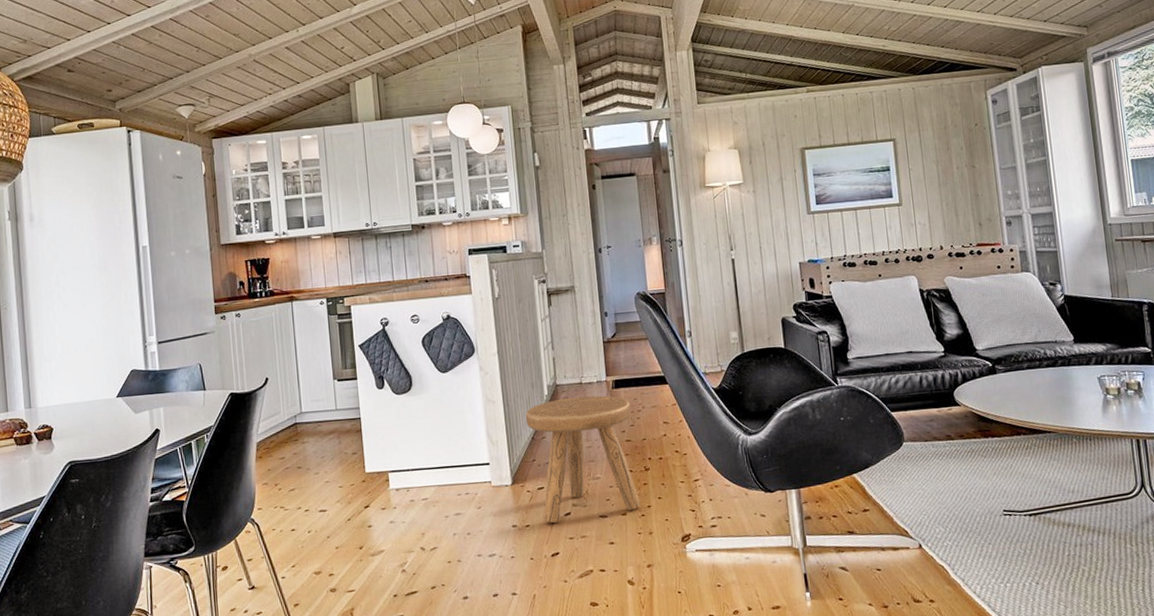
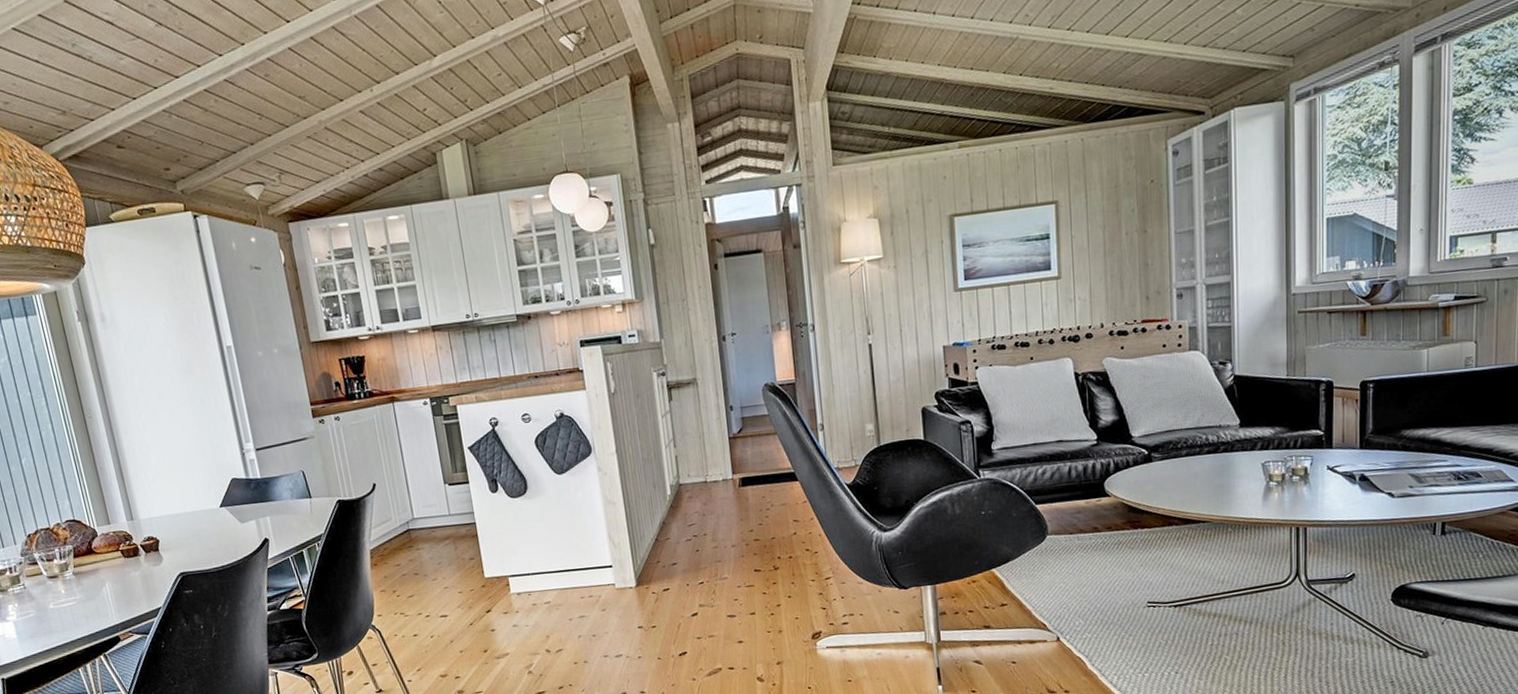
stool: present [525,395,641,524] -> none [647,494,770,624]

